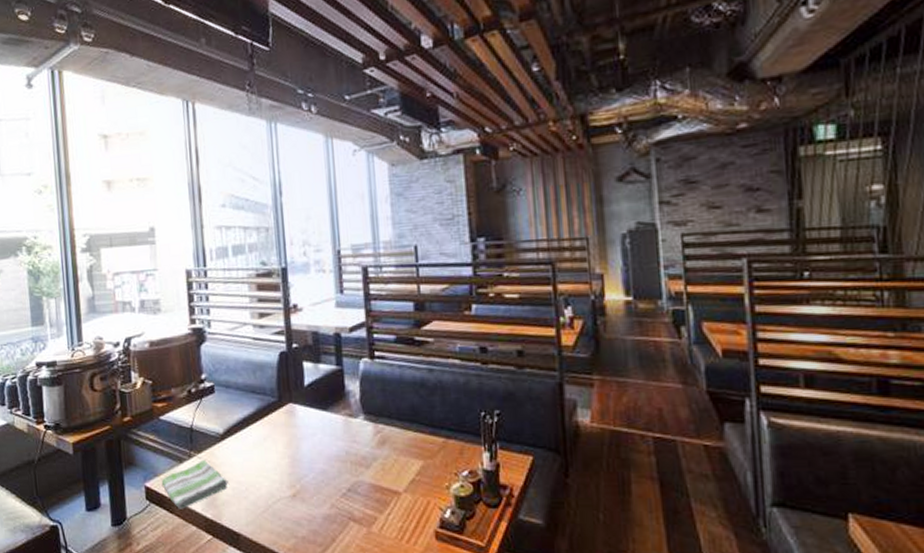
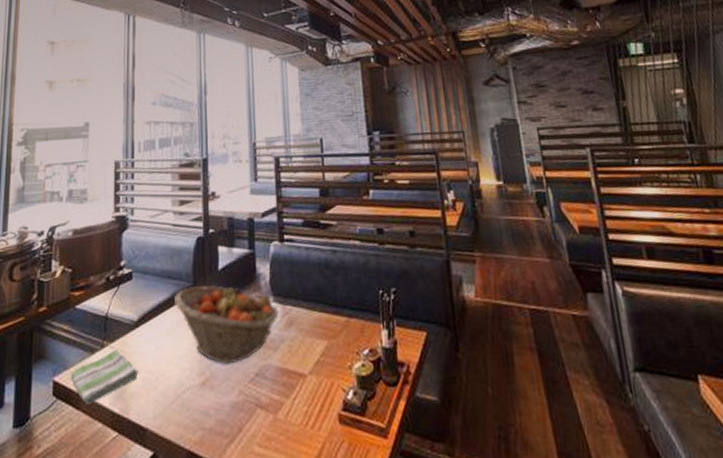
fruit basket: none [260,401,371,479] -> present [175,285,279,365]

